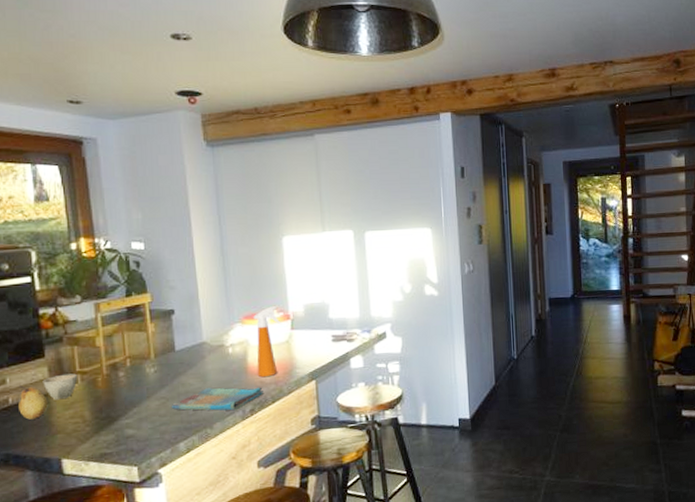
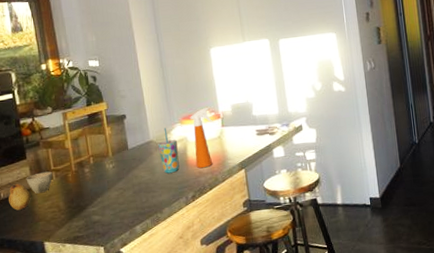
dish towel: present [171,387,263,411] -> none [127,176,202,199]
cup: none [212,327,237,382] -> present [157,128,180,174]

